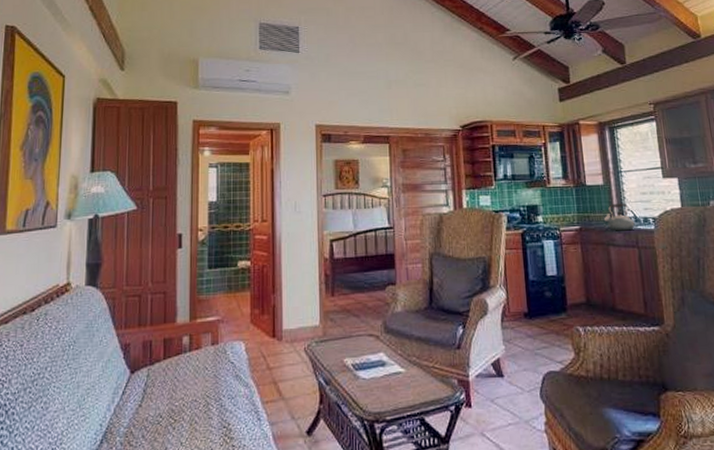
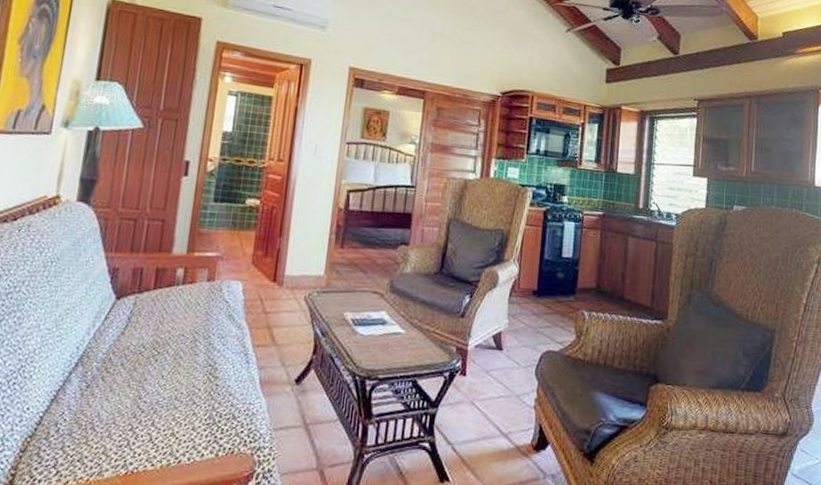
kettle: present [603,203,635,231] -> none [627,194,657,224]

